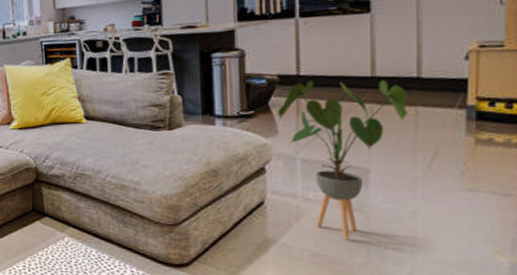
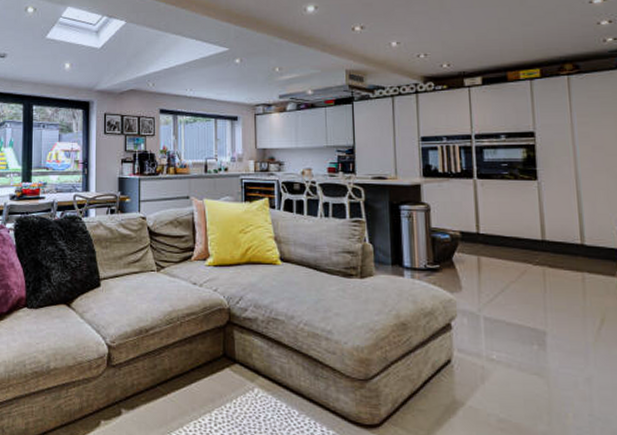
house plant: present [277,80,408,239] -> none [460,239,576,405]

